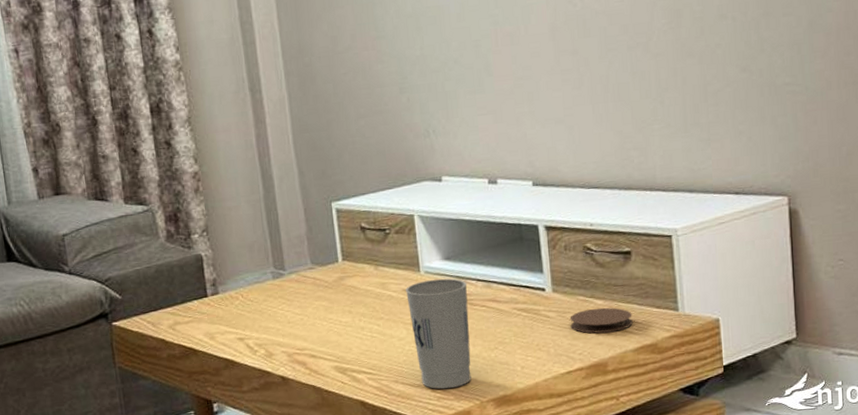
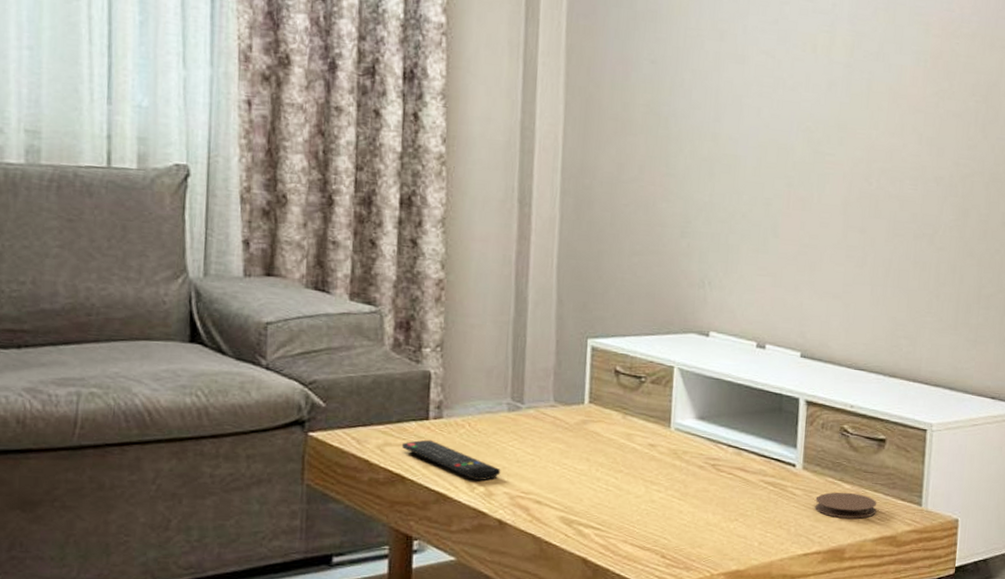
remote control: none [189,314,276,345] -> present [402,439,501,481]
cup: present [405,278,471,390] -> none [651,437,718,557]

